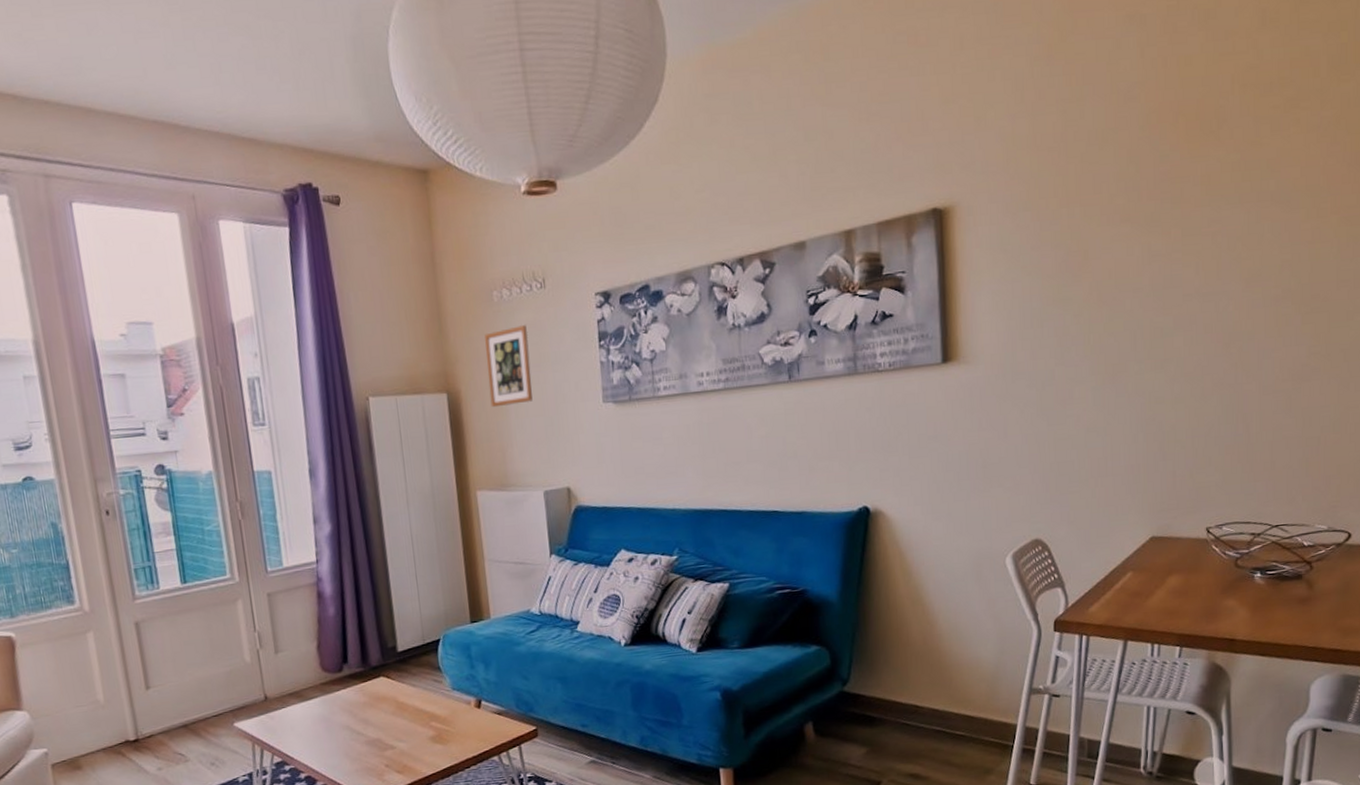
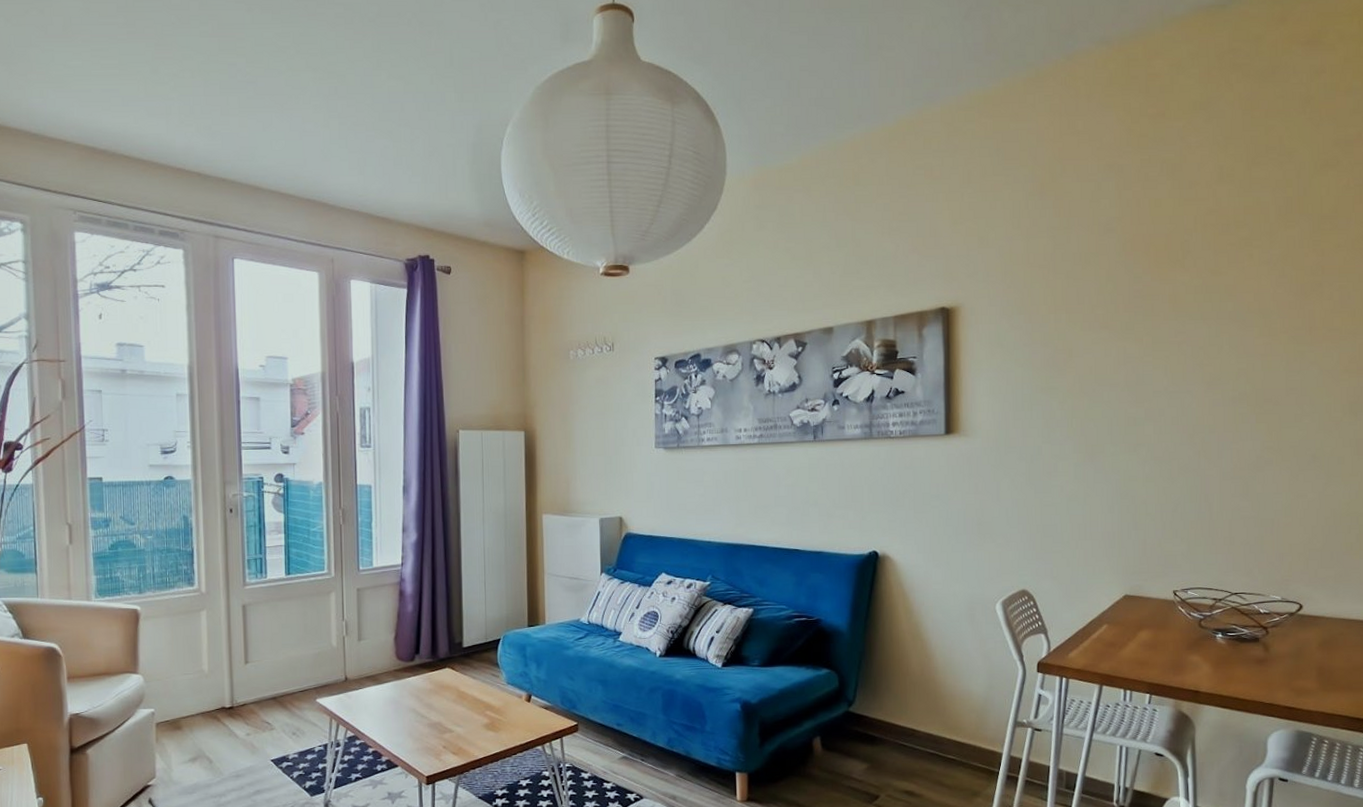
picture frame: present [485,325,533,408] -> none [560,380,597,446]

